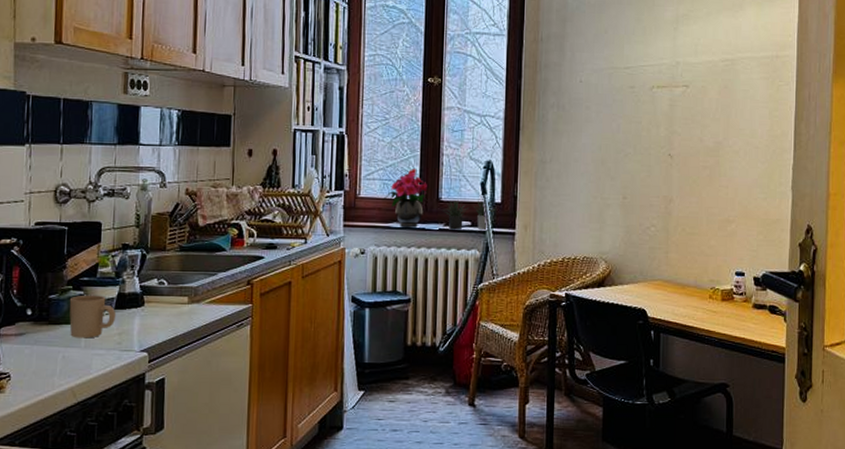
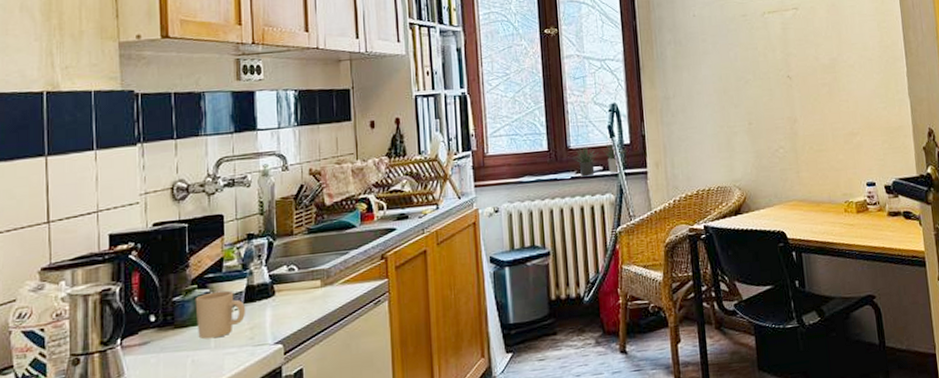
potted flower: present [383,169,427,229] -> none [511,120,556,182]

